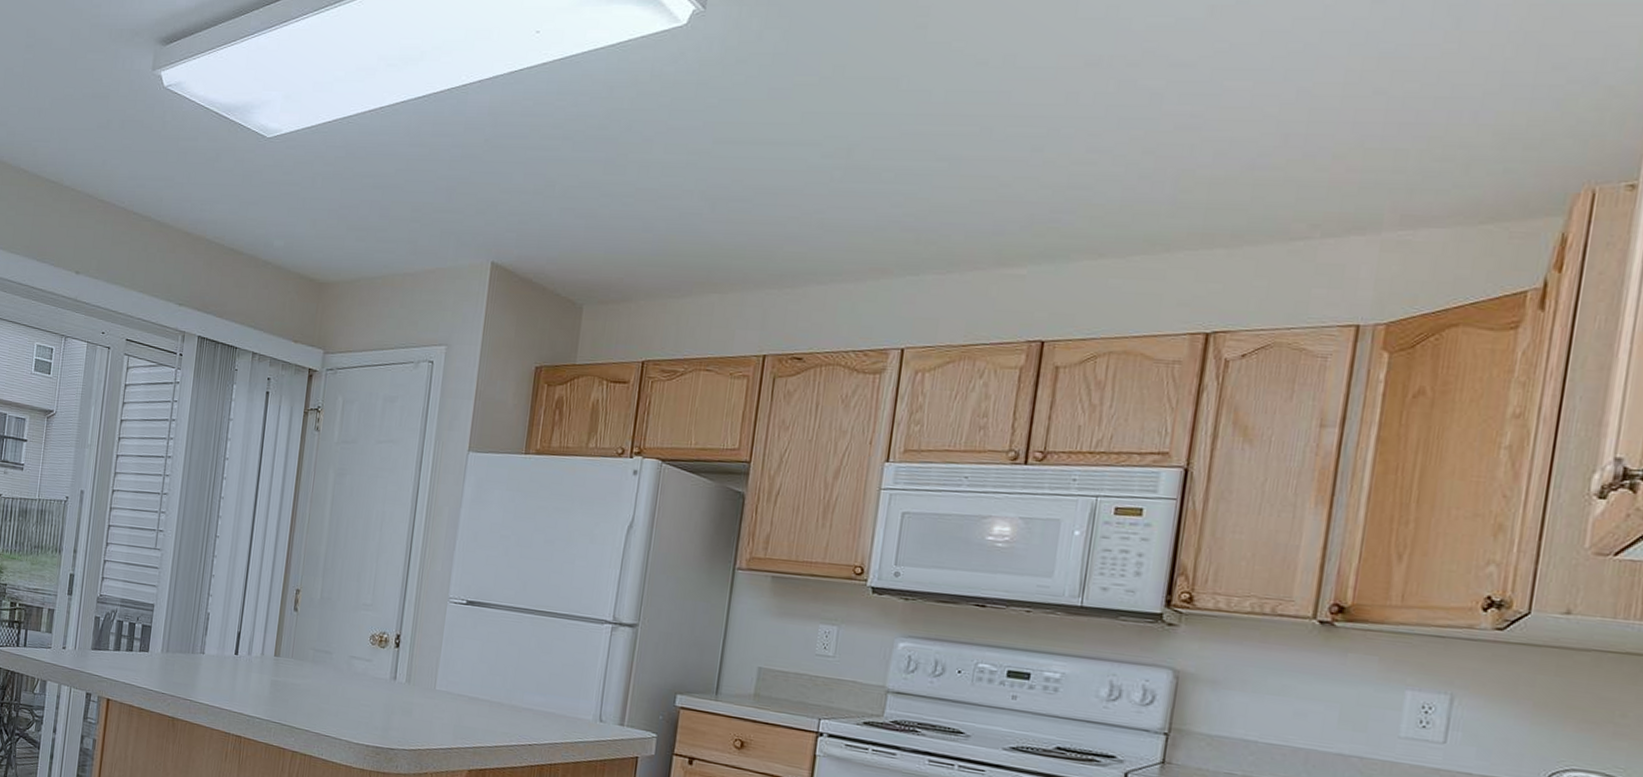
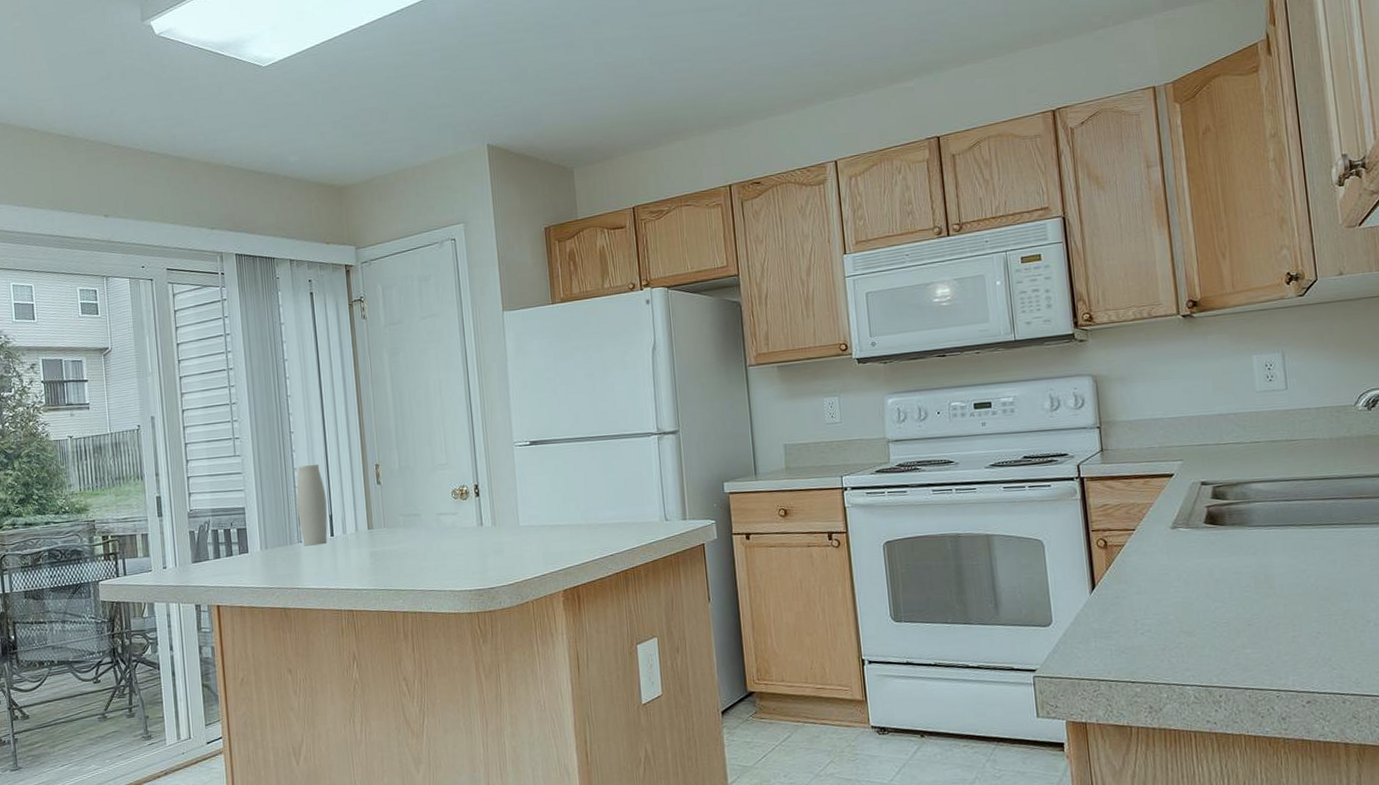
vase: none [205,574,239,662] -> present [296,465,328,546]

